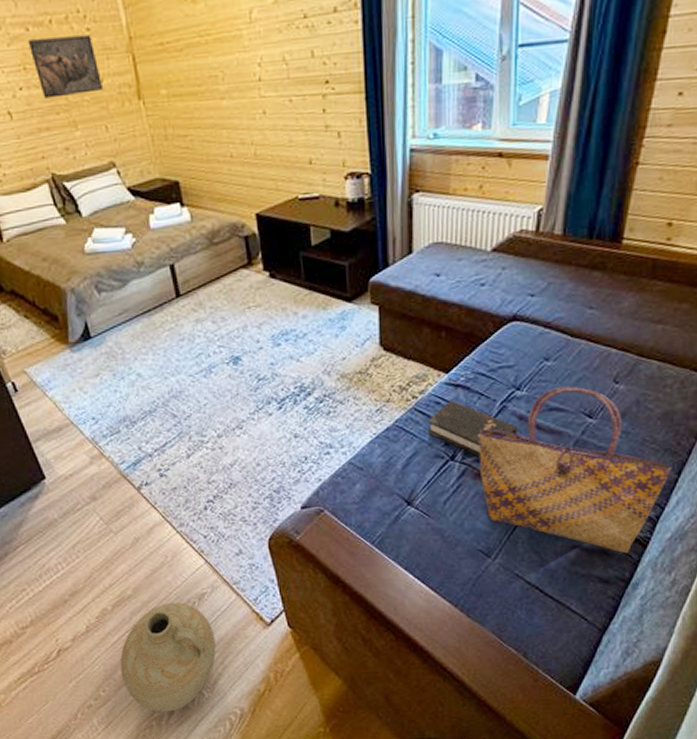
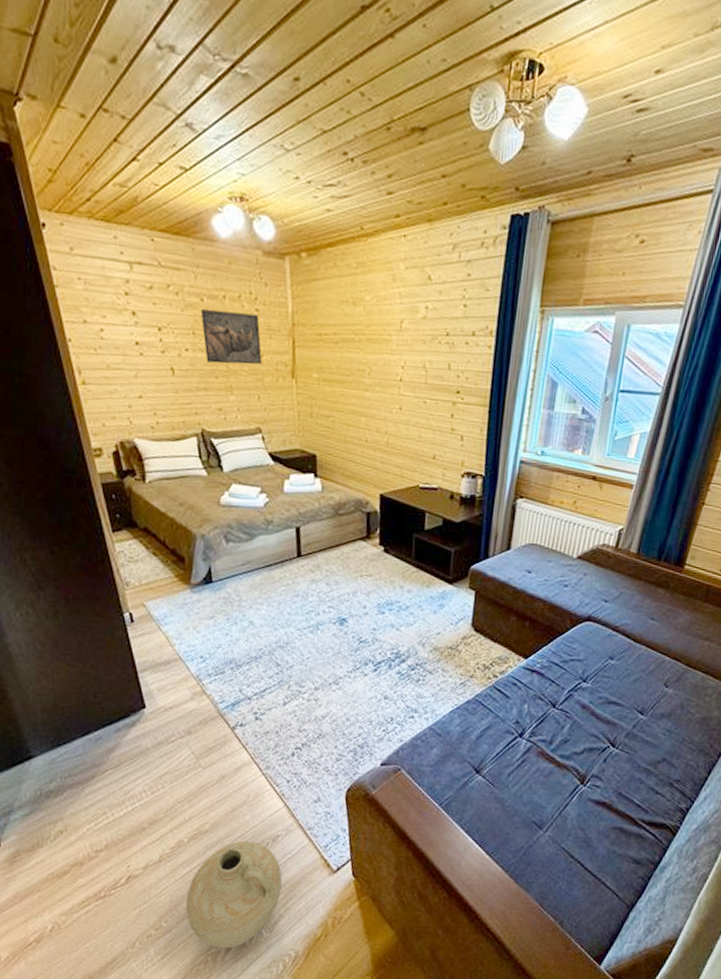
hardback book: present [427,400,517,457] -> none [502,683,580,737]
tote bag: present [479,386,671,554] -> none [542,683,703,840]

